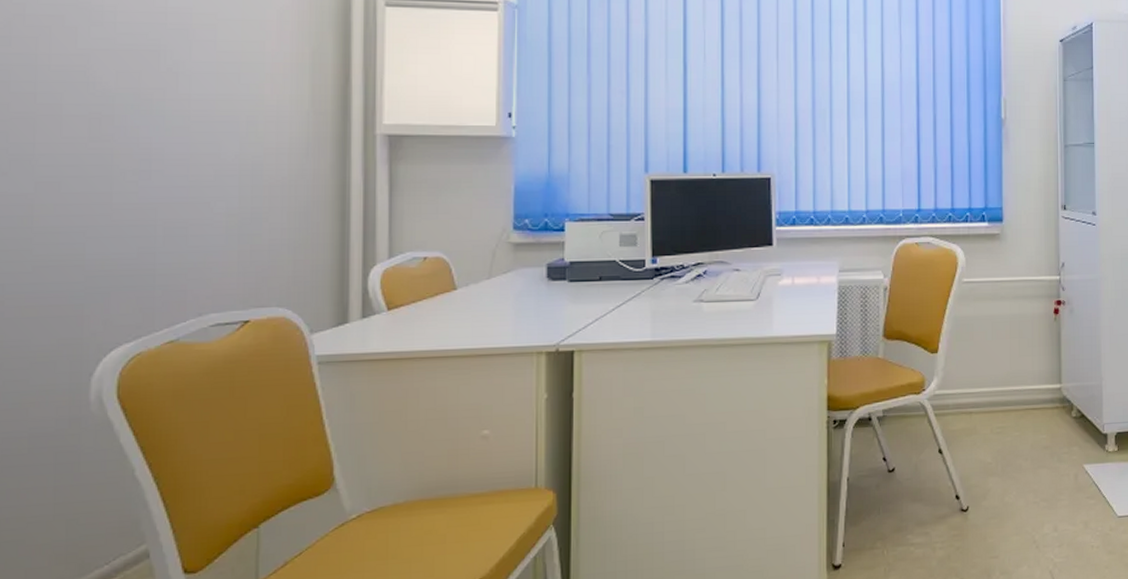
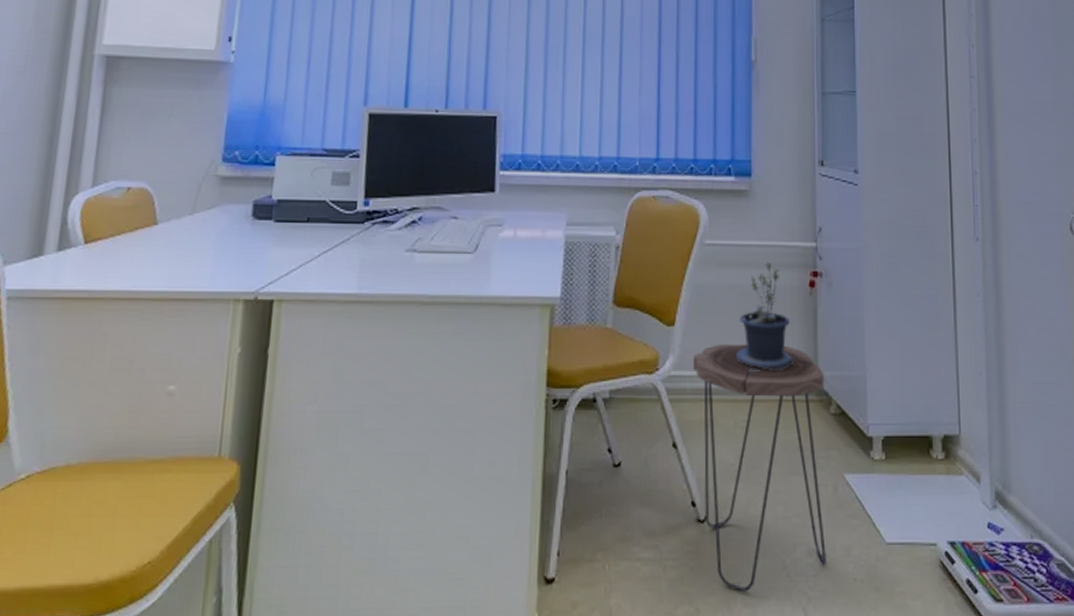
side table: none [955,363,1069,563] -> present [693,343,826,591]
potted plant: none [992,294,1042,388] -> present [737,261,795,373]

